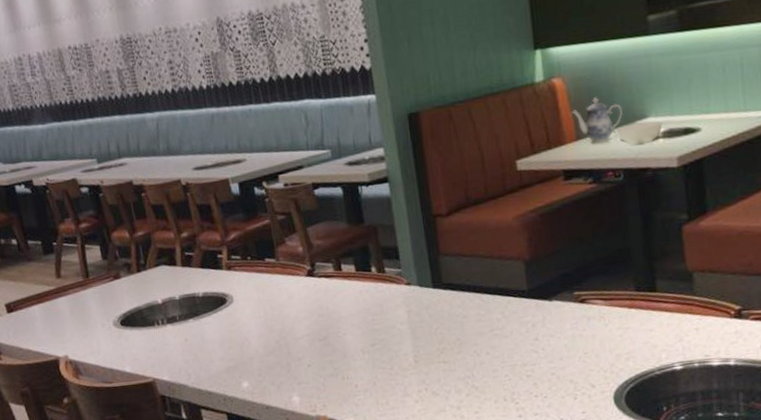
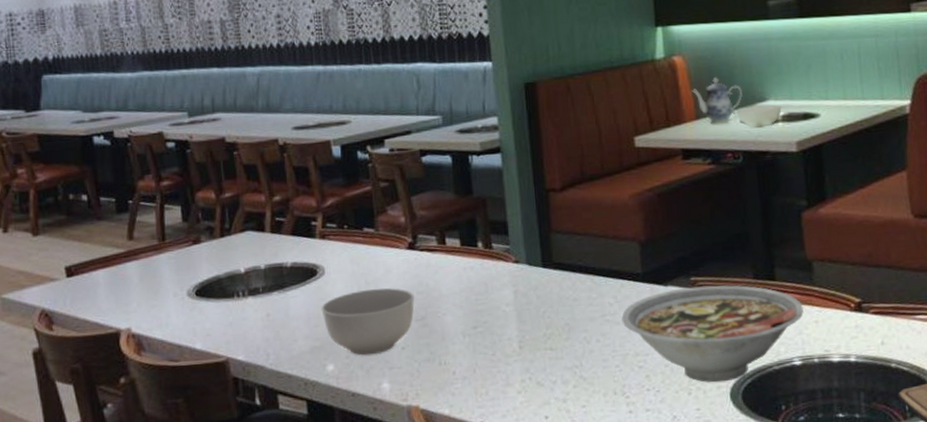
bowl: none [232,311,317,373] -> present [321,287,414,355]
soup bowl: none [509,297,684,388] -> present [621,285,804,382]

